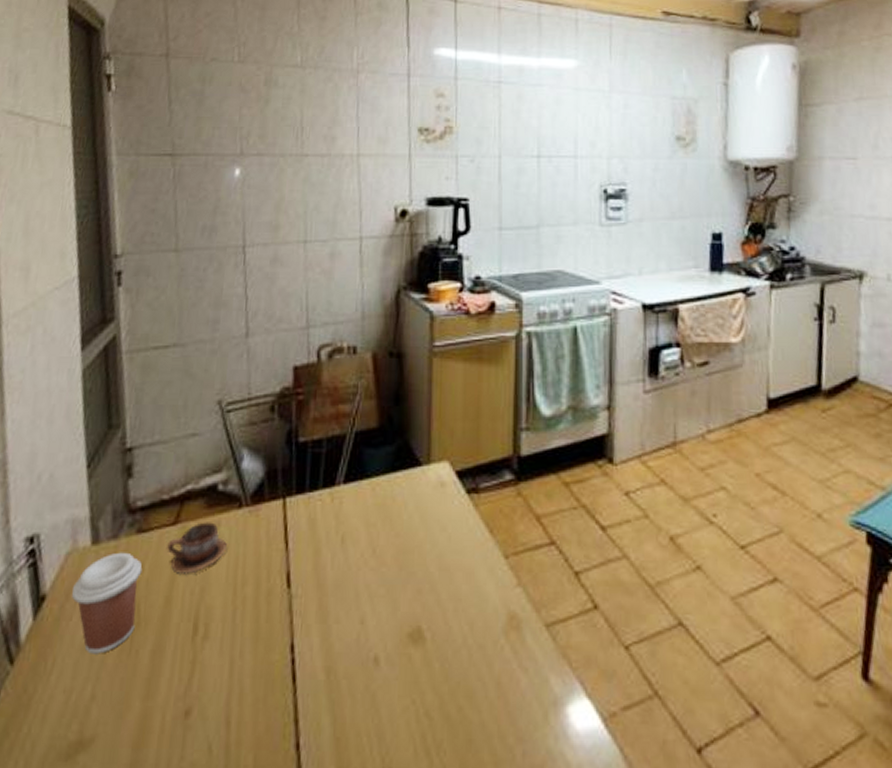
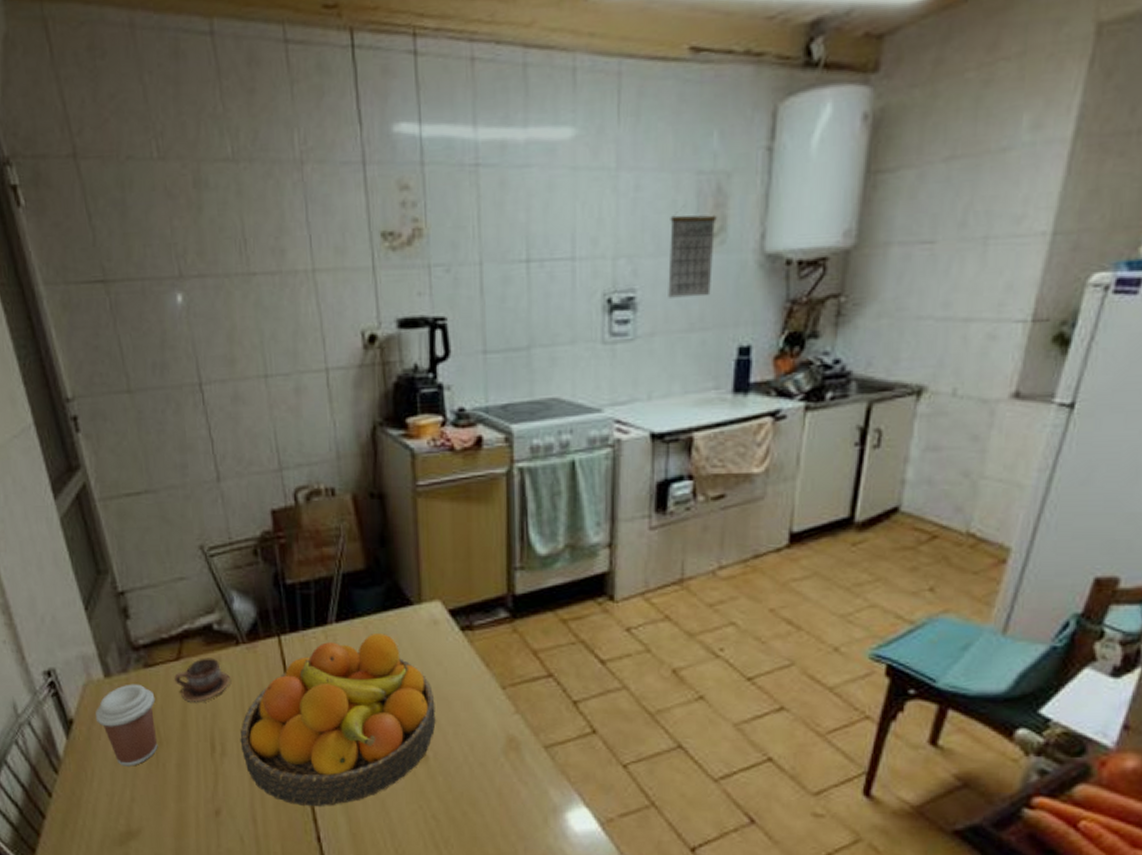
fruit bowl: none [226,496,437,704] -> present [240,634,436,807]
calendar: none [652,128,689,191] -> present [668,215,717,298]

